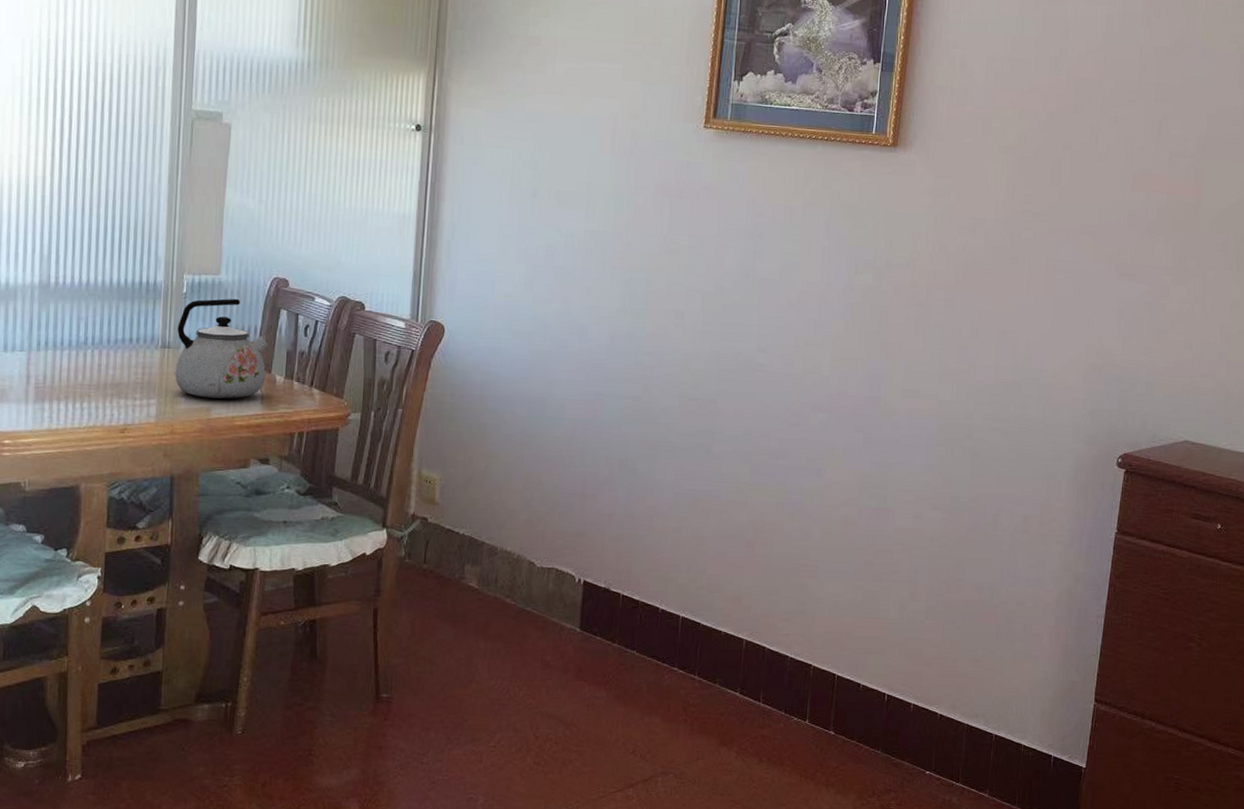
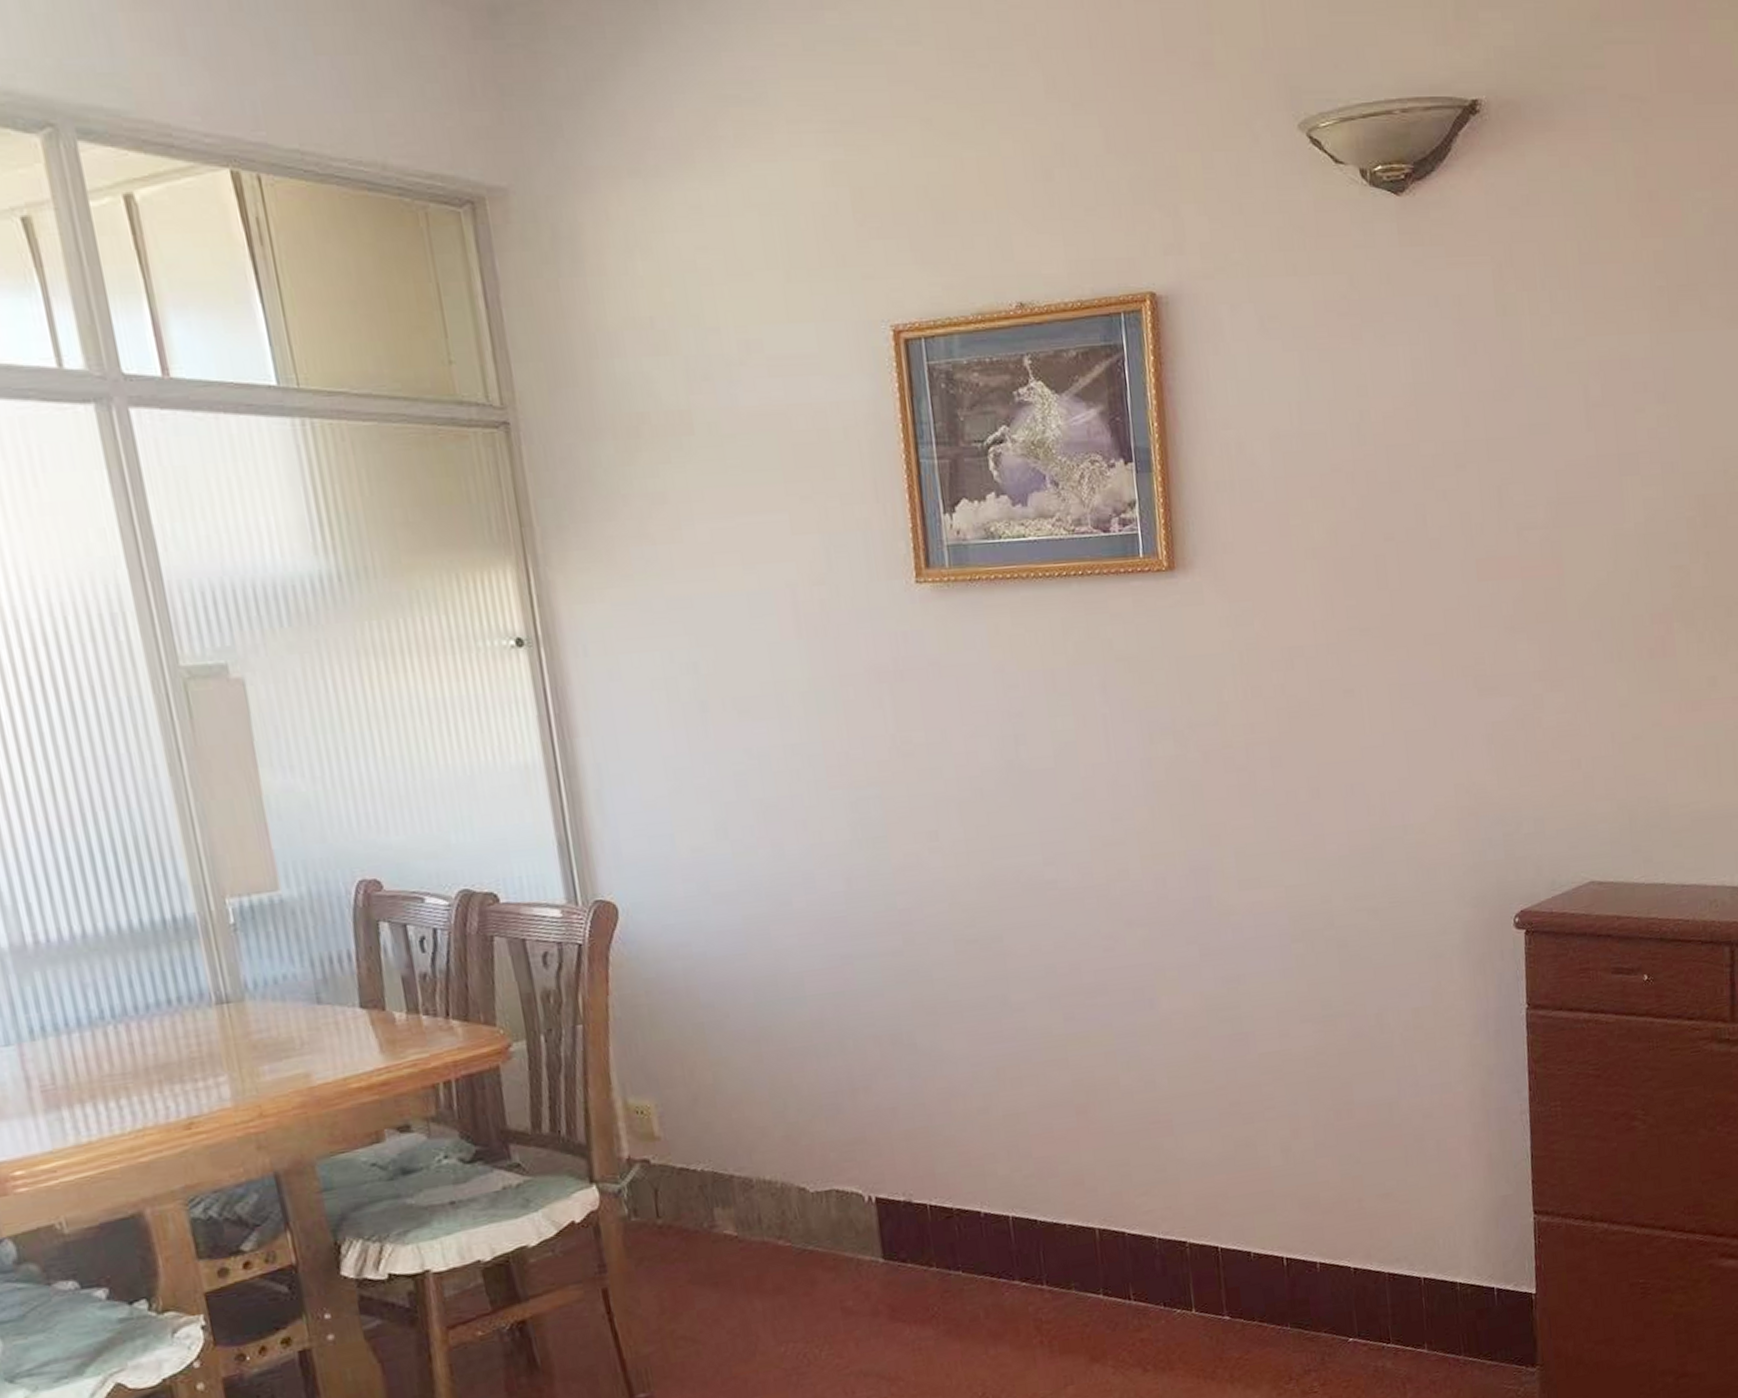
kettle: present [175,298,269,399] -> none [233,918,380,1061]

